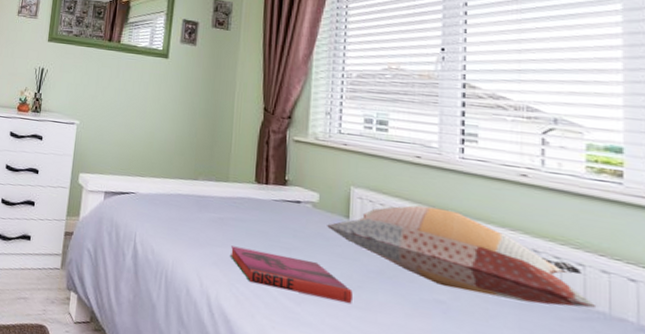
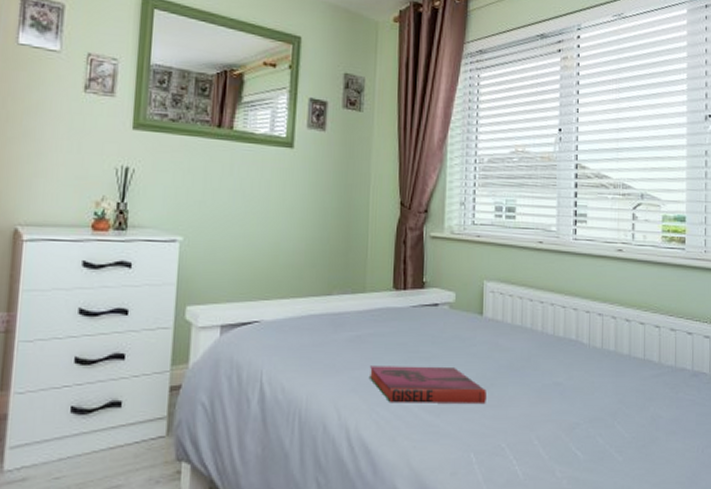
decorative pillow: present [327,205,597,308] -> none [463,291,667,369]

